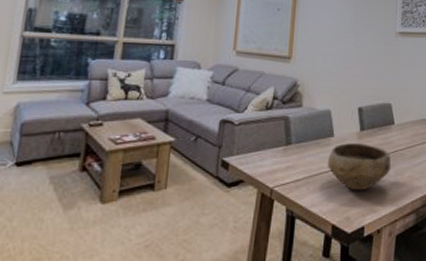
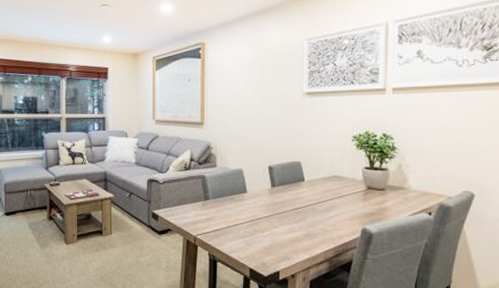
bowl: present [327,143,391,191] -> none [242,198,303,241]

